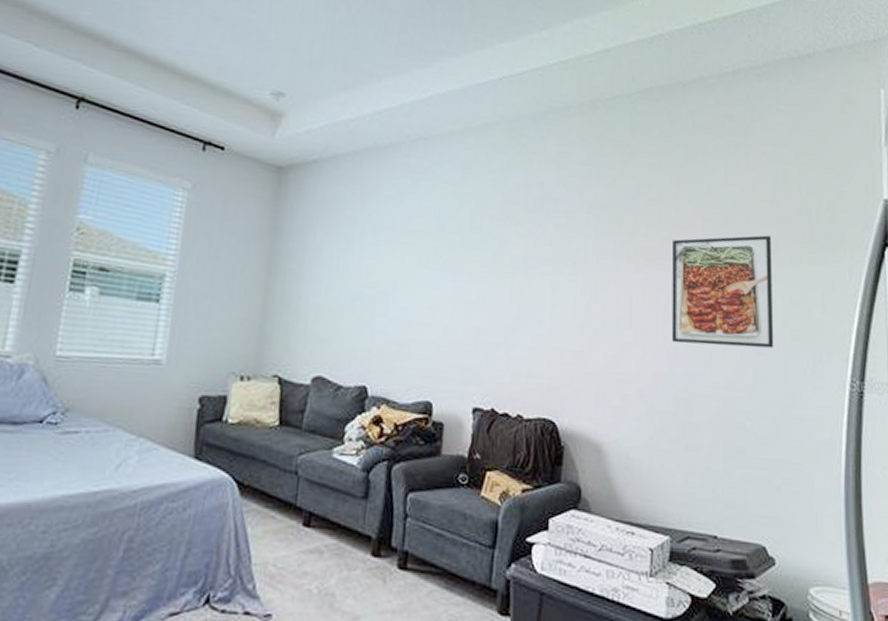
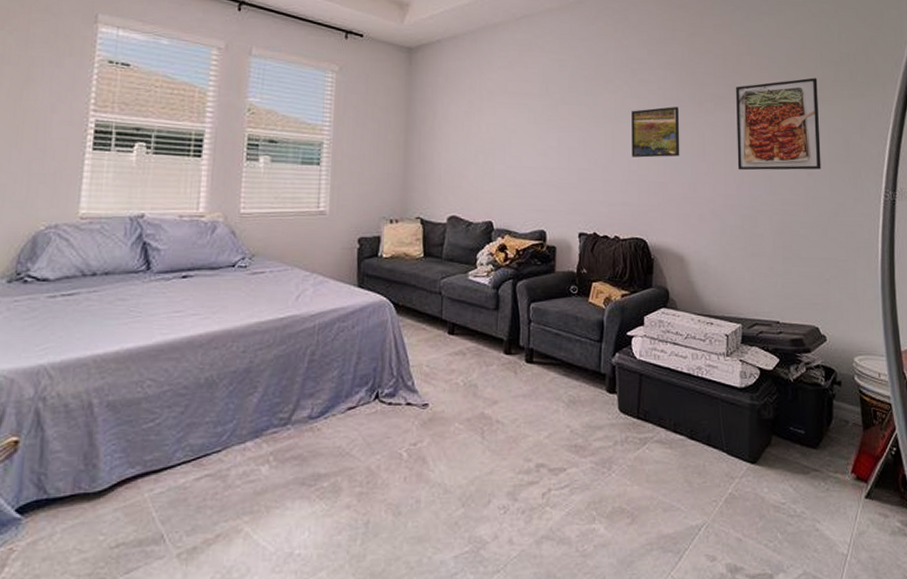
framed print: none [542,259,603,321] -> present [631,107,680,158]

